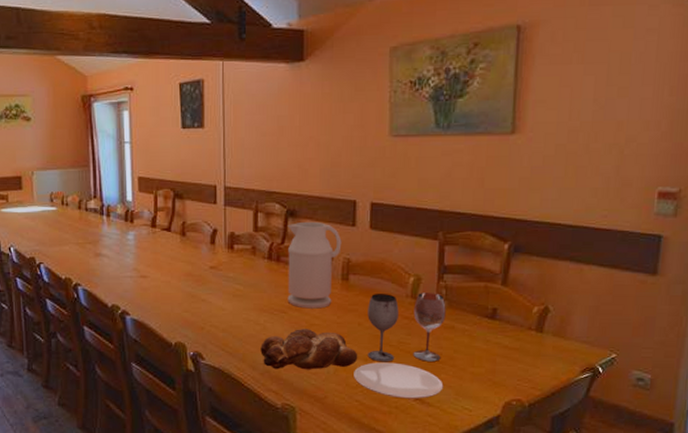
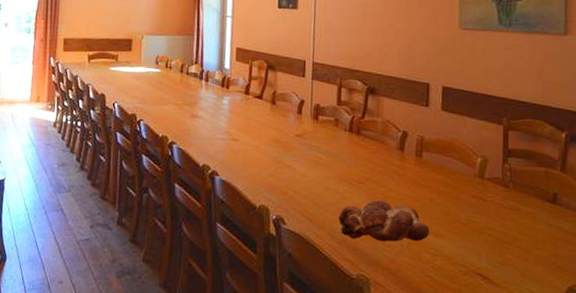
water jug: present [287,221,342,309] -> none [365,99,416,182]
plate: present [354,362,444,399] -> none [425,238,510,279]
wineglass: present [367,293,446,362] -> none [439,171,511,242]

